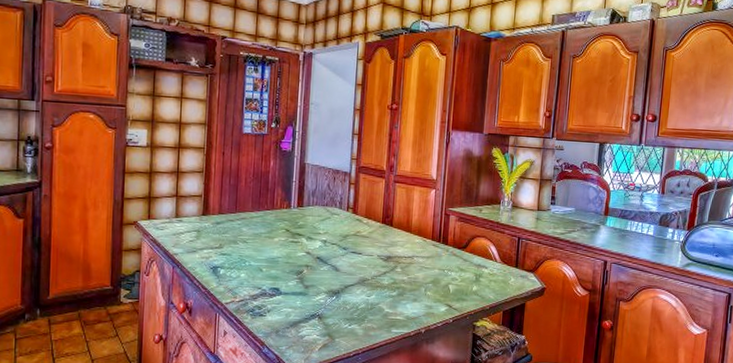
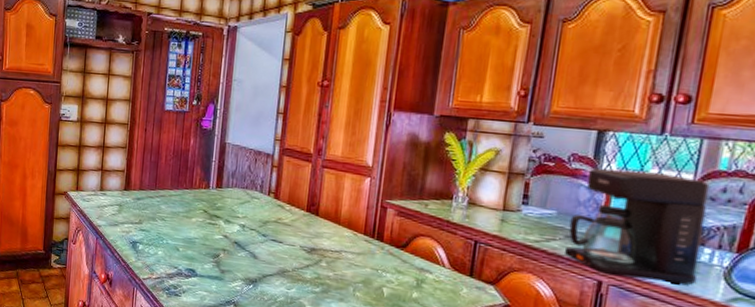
coffee maker: none [582,172,670,257] -> present [565,168,710,285]

